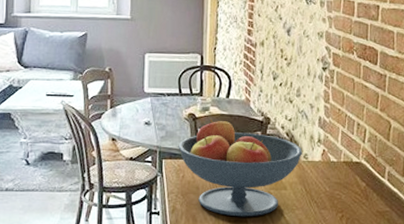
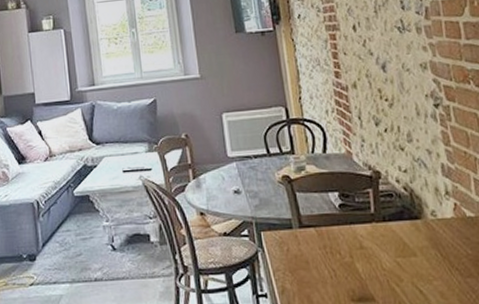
fruit bowl: present [178,118,302,217] -> none [276,179,428,294]

